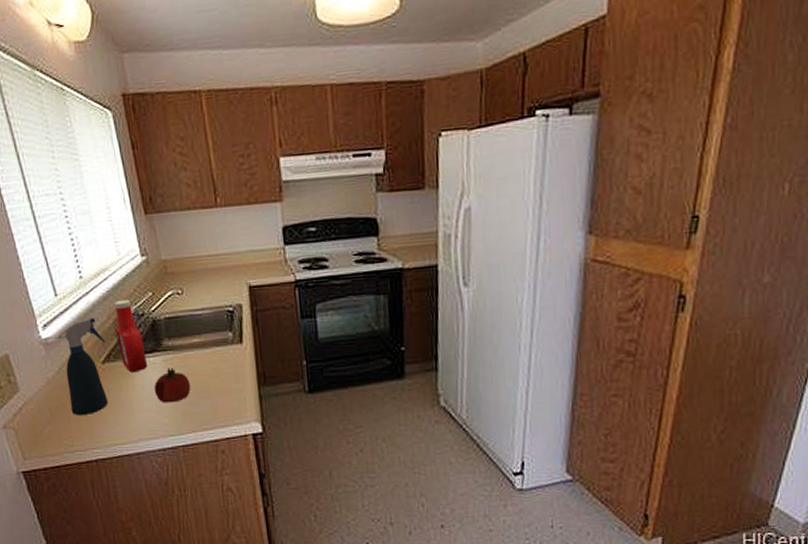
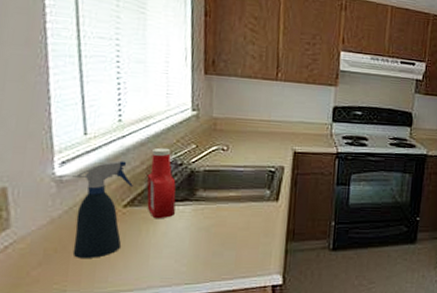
fruit: present [153,367,191,403] -> none [177,217,218,252]

